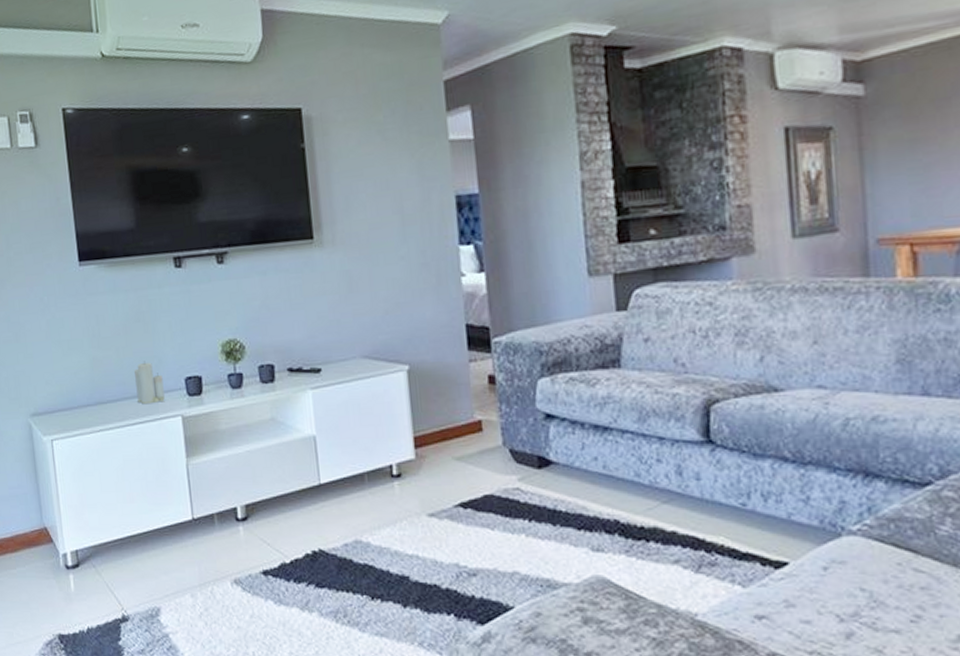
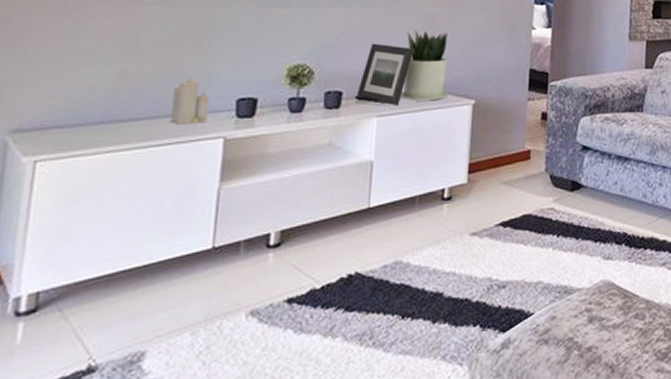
picture frame: none [287,310,336,377] -> present [355,43,415,107]
planter: none [325,289,379,371] -> present [400,30,449,101]

